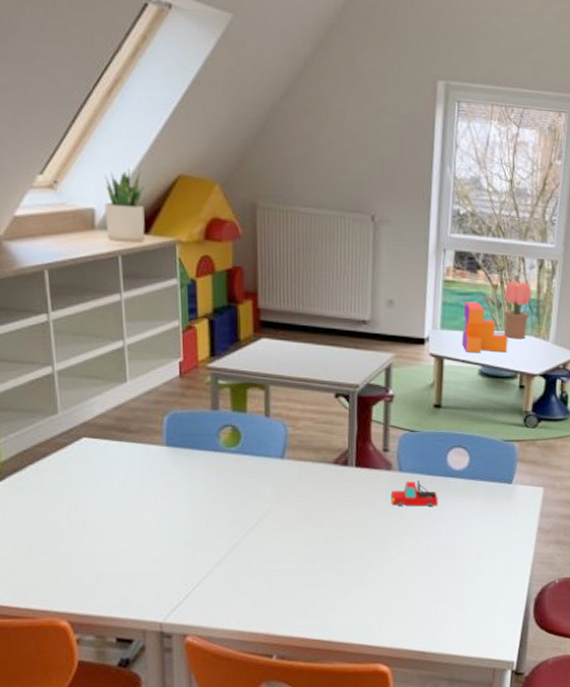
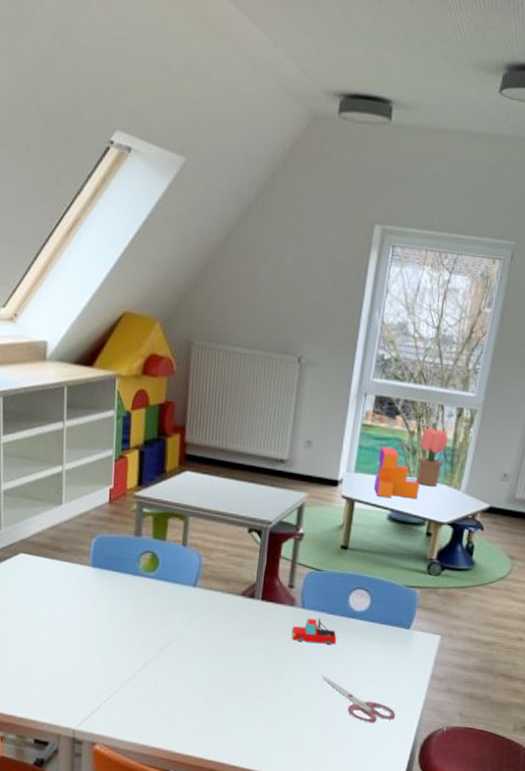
planter: present [105,168,145,244] -> none [55,304,92,376]
scissors: none [425,538,506,582] -> present [321,675,396,722]

